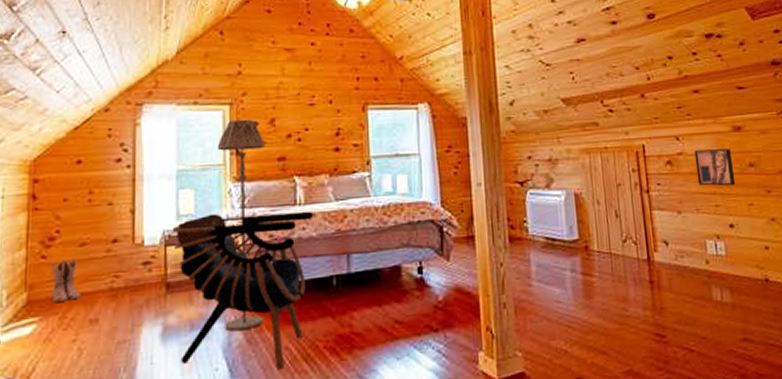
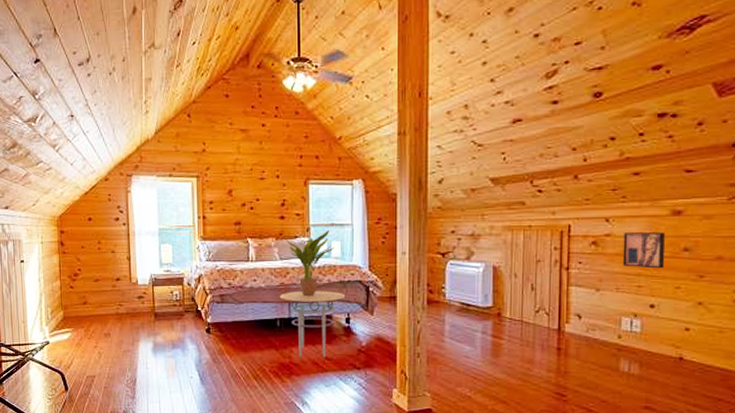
boots: present [50,259,81,304] -> none [76,290,98,320]
armchair: present [172,212,314,371] -> none [157,264,263,384]
floor lamp: present [217,119,266,332] -> none [187,189,226,353]
side table: none [335,235,416,324] -> present [279,291,346,358]
potted plant: none [342,162,400,245] -> present [286,230,334,297]

